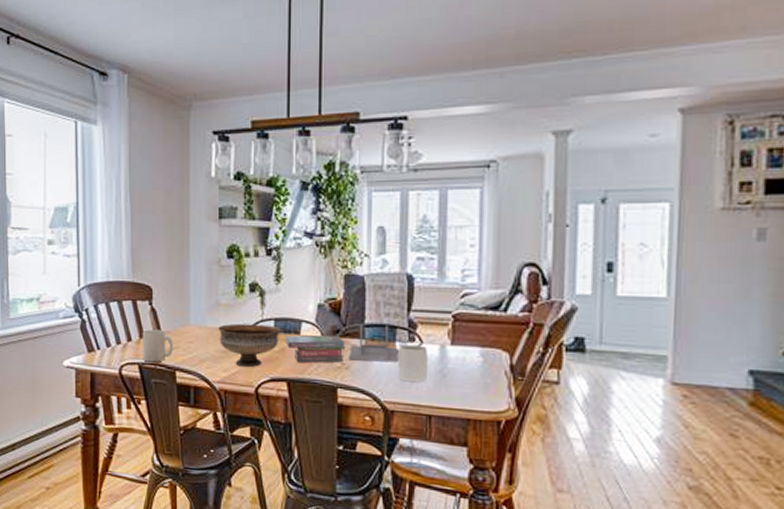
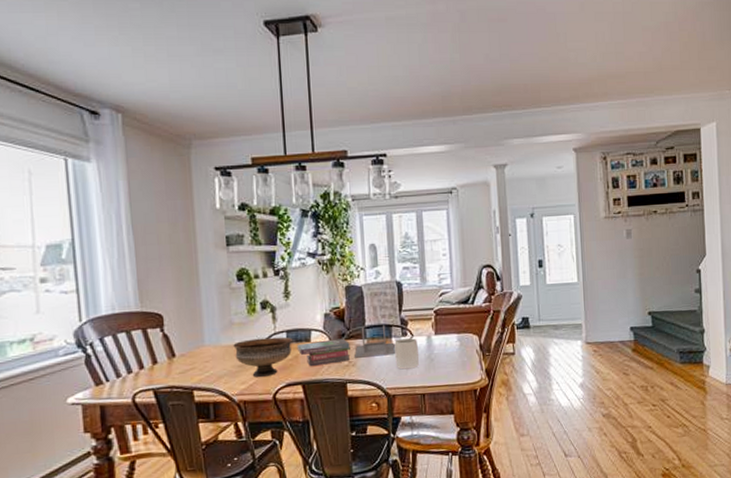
cup: present [142,329,174,363] -> none [155,354,190,387]

